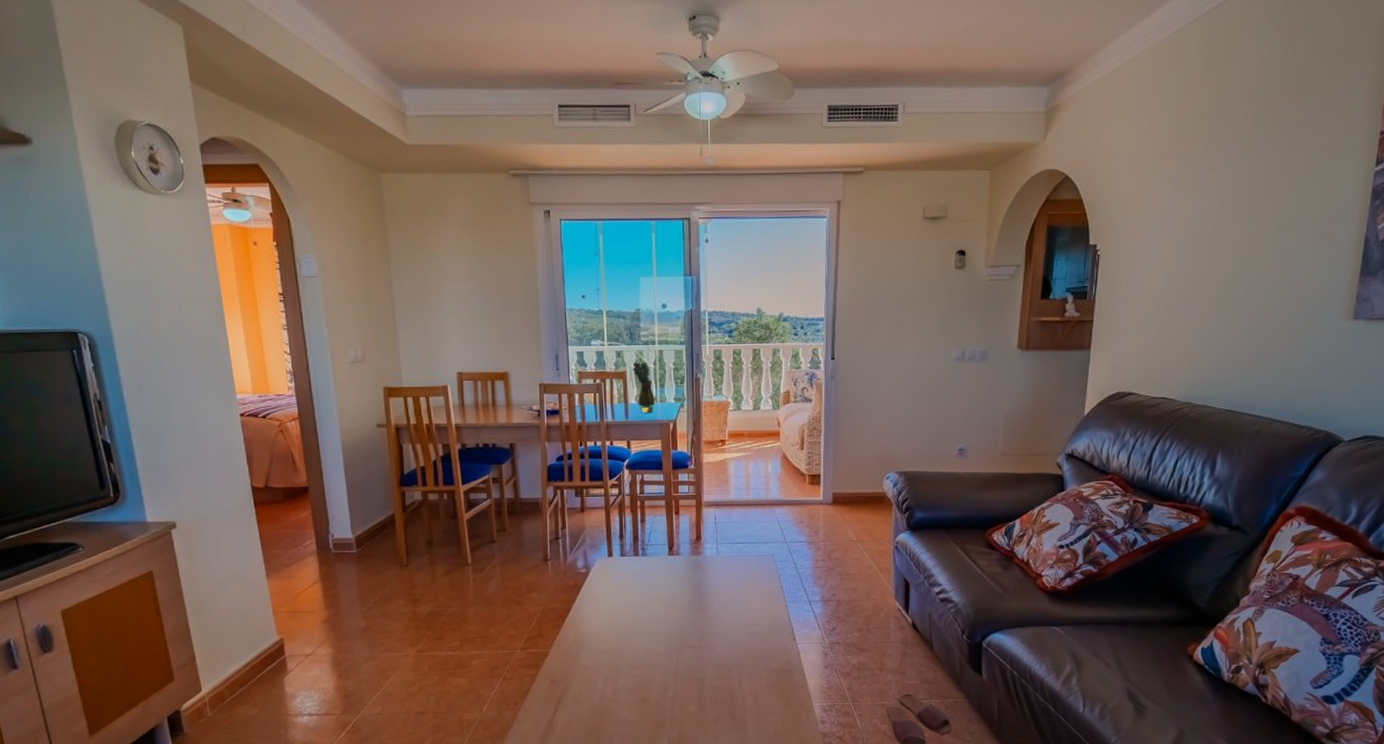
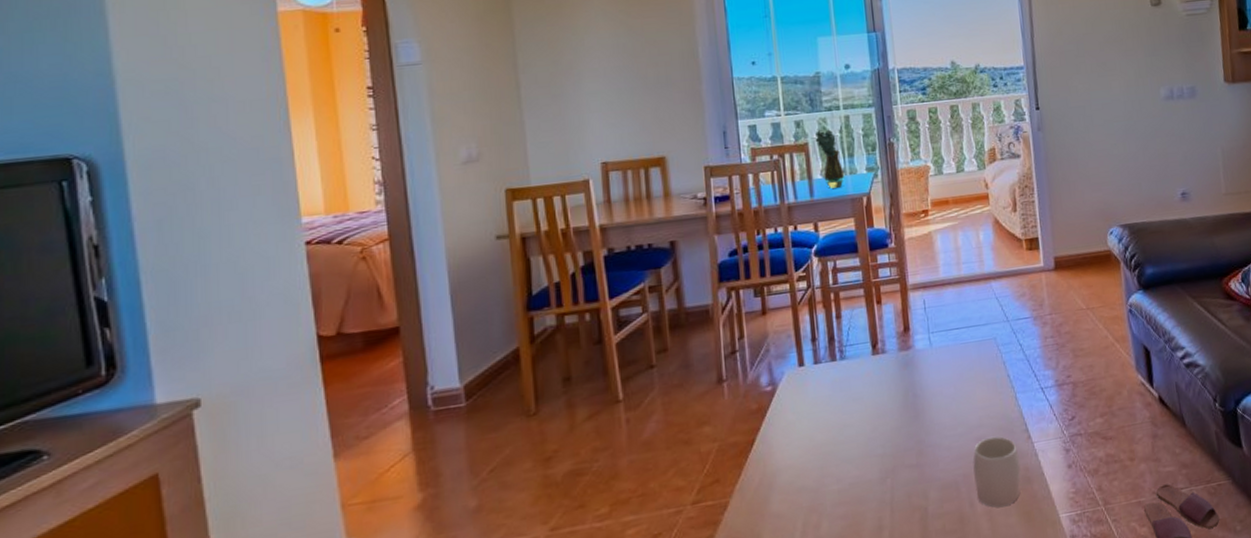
mug: none [745,634,784,690] -> present [972,436,1022,508]

